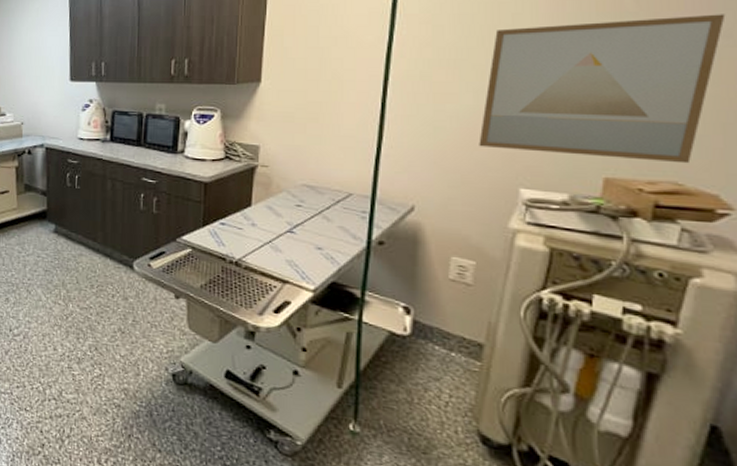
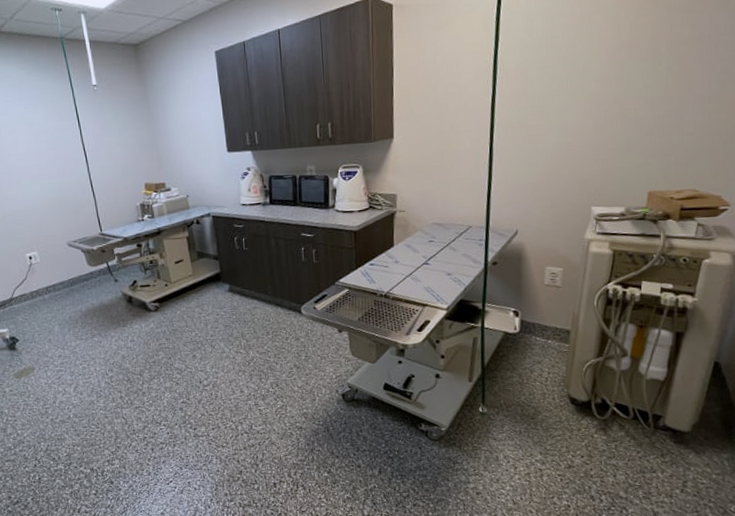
wall art: present [479,14,726,164] -> none [562,54,727,177]

